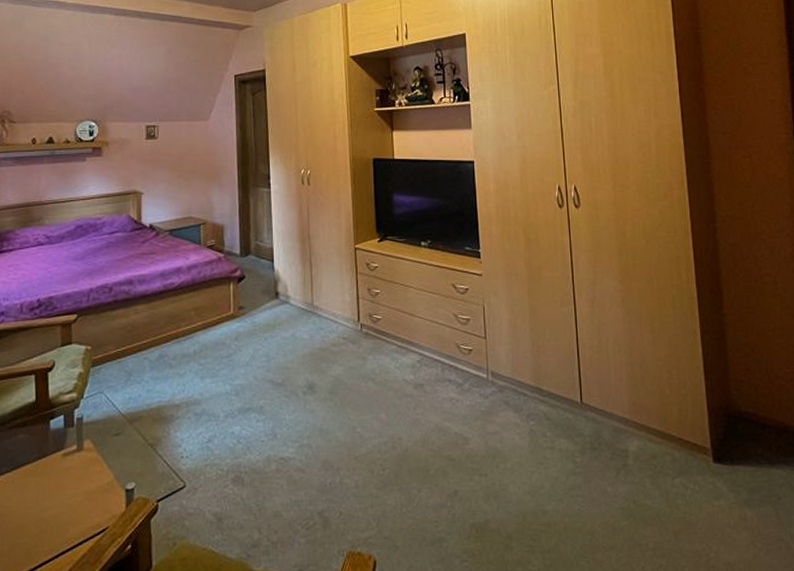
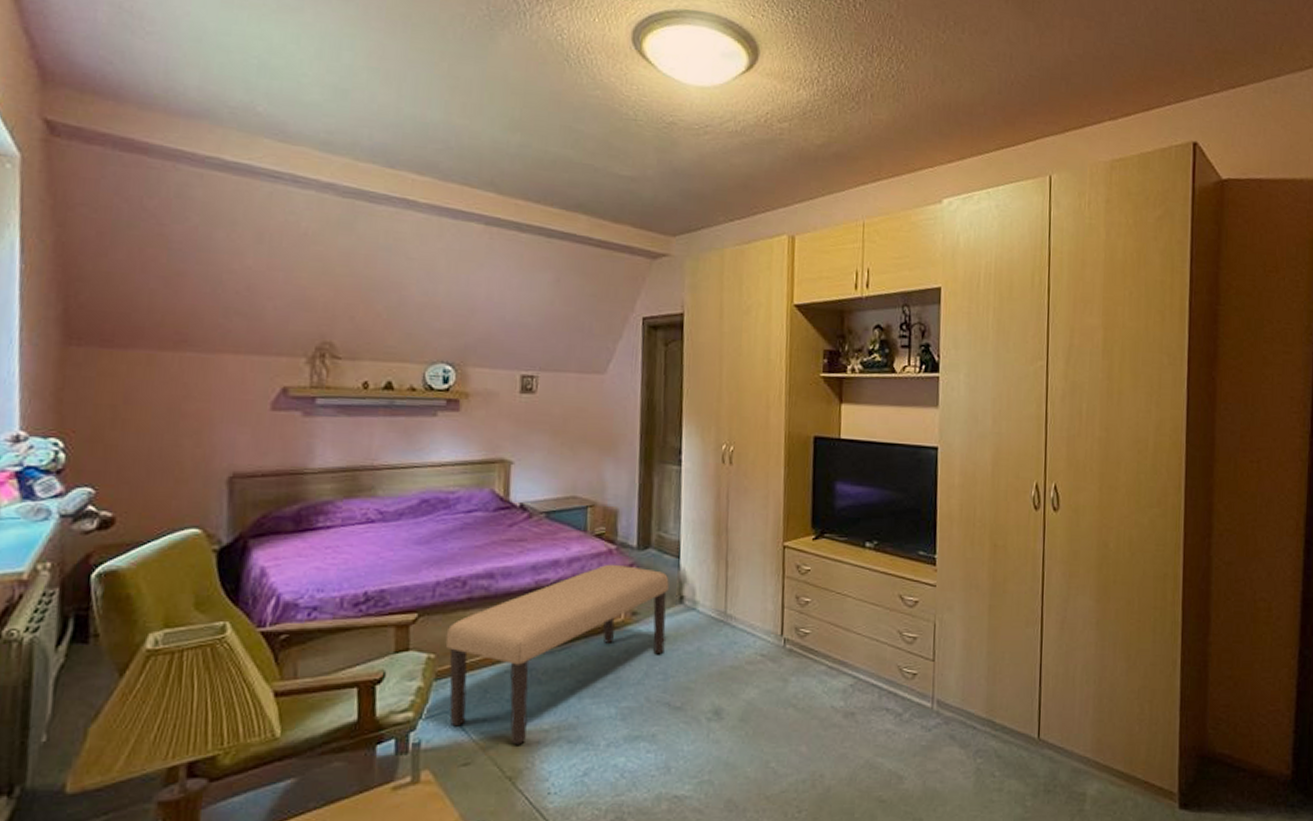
bench: none [98,269,266,418] -> present [445,564,669,745]

